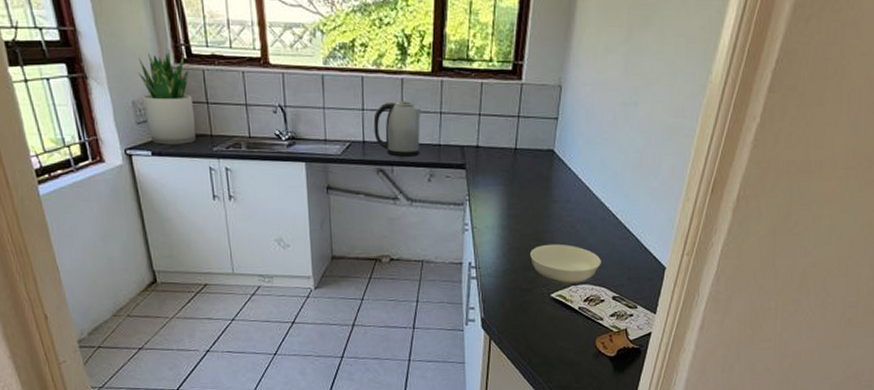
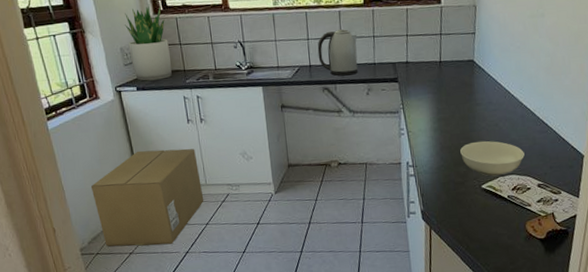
box: none [93,228,230,341] -> present [91,148,204,247]

